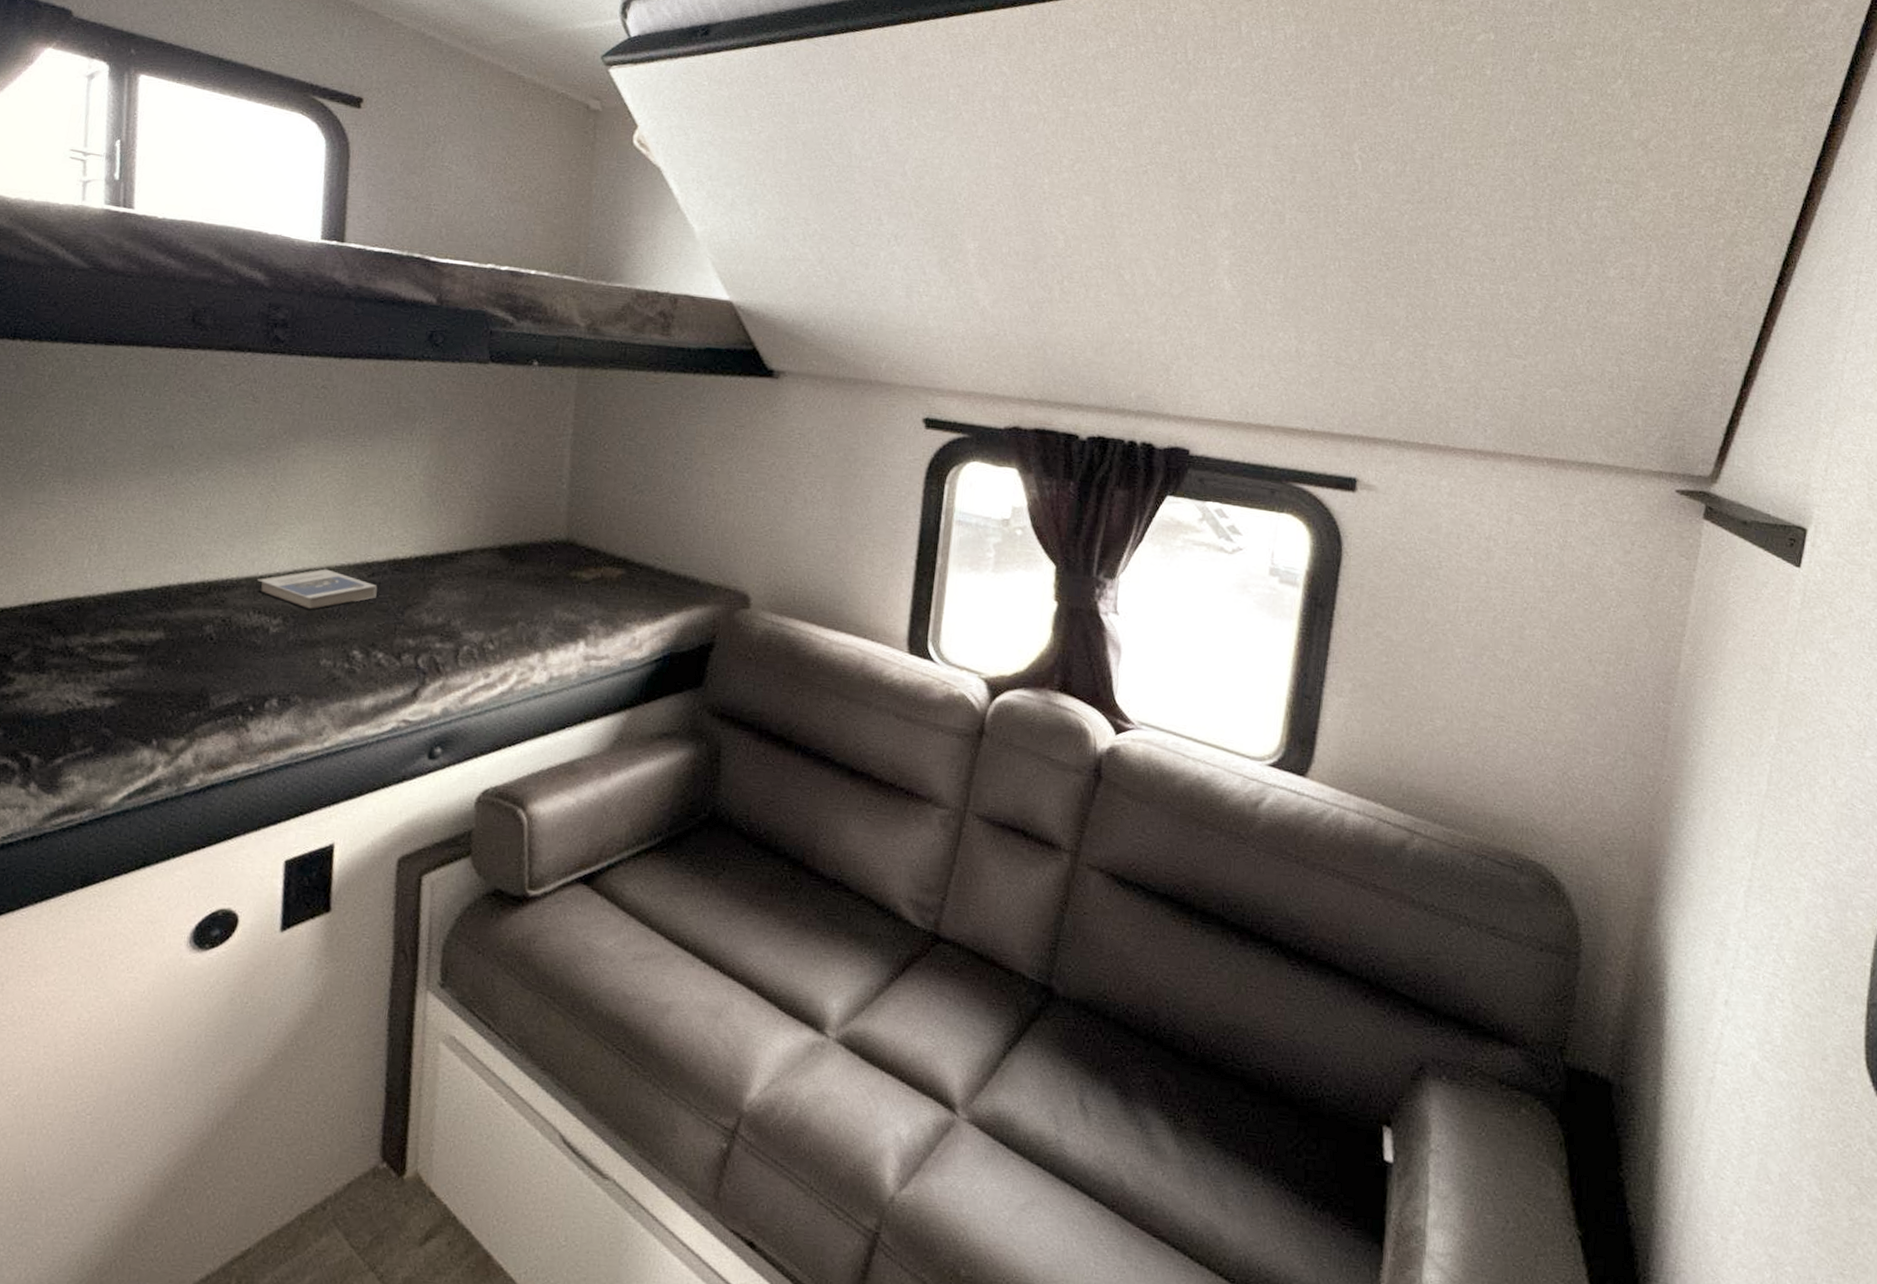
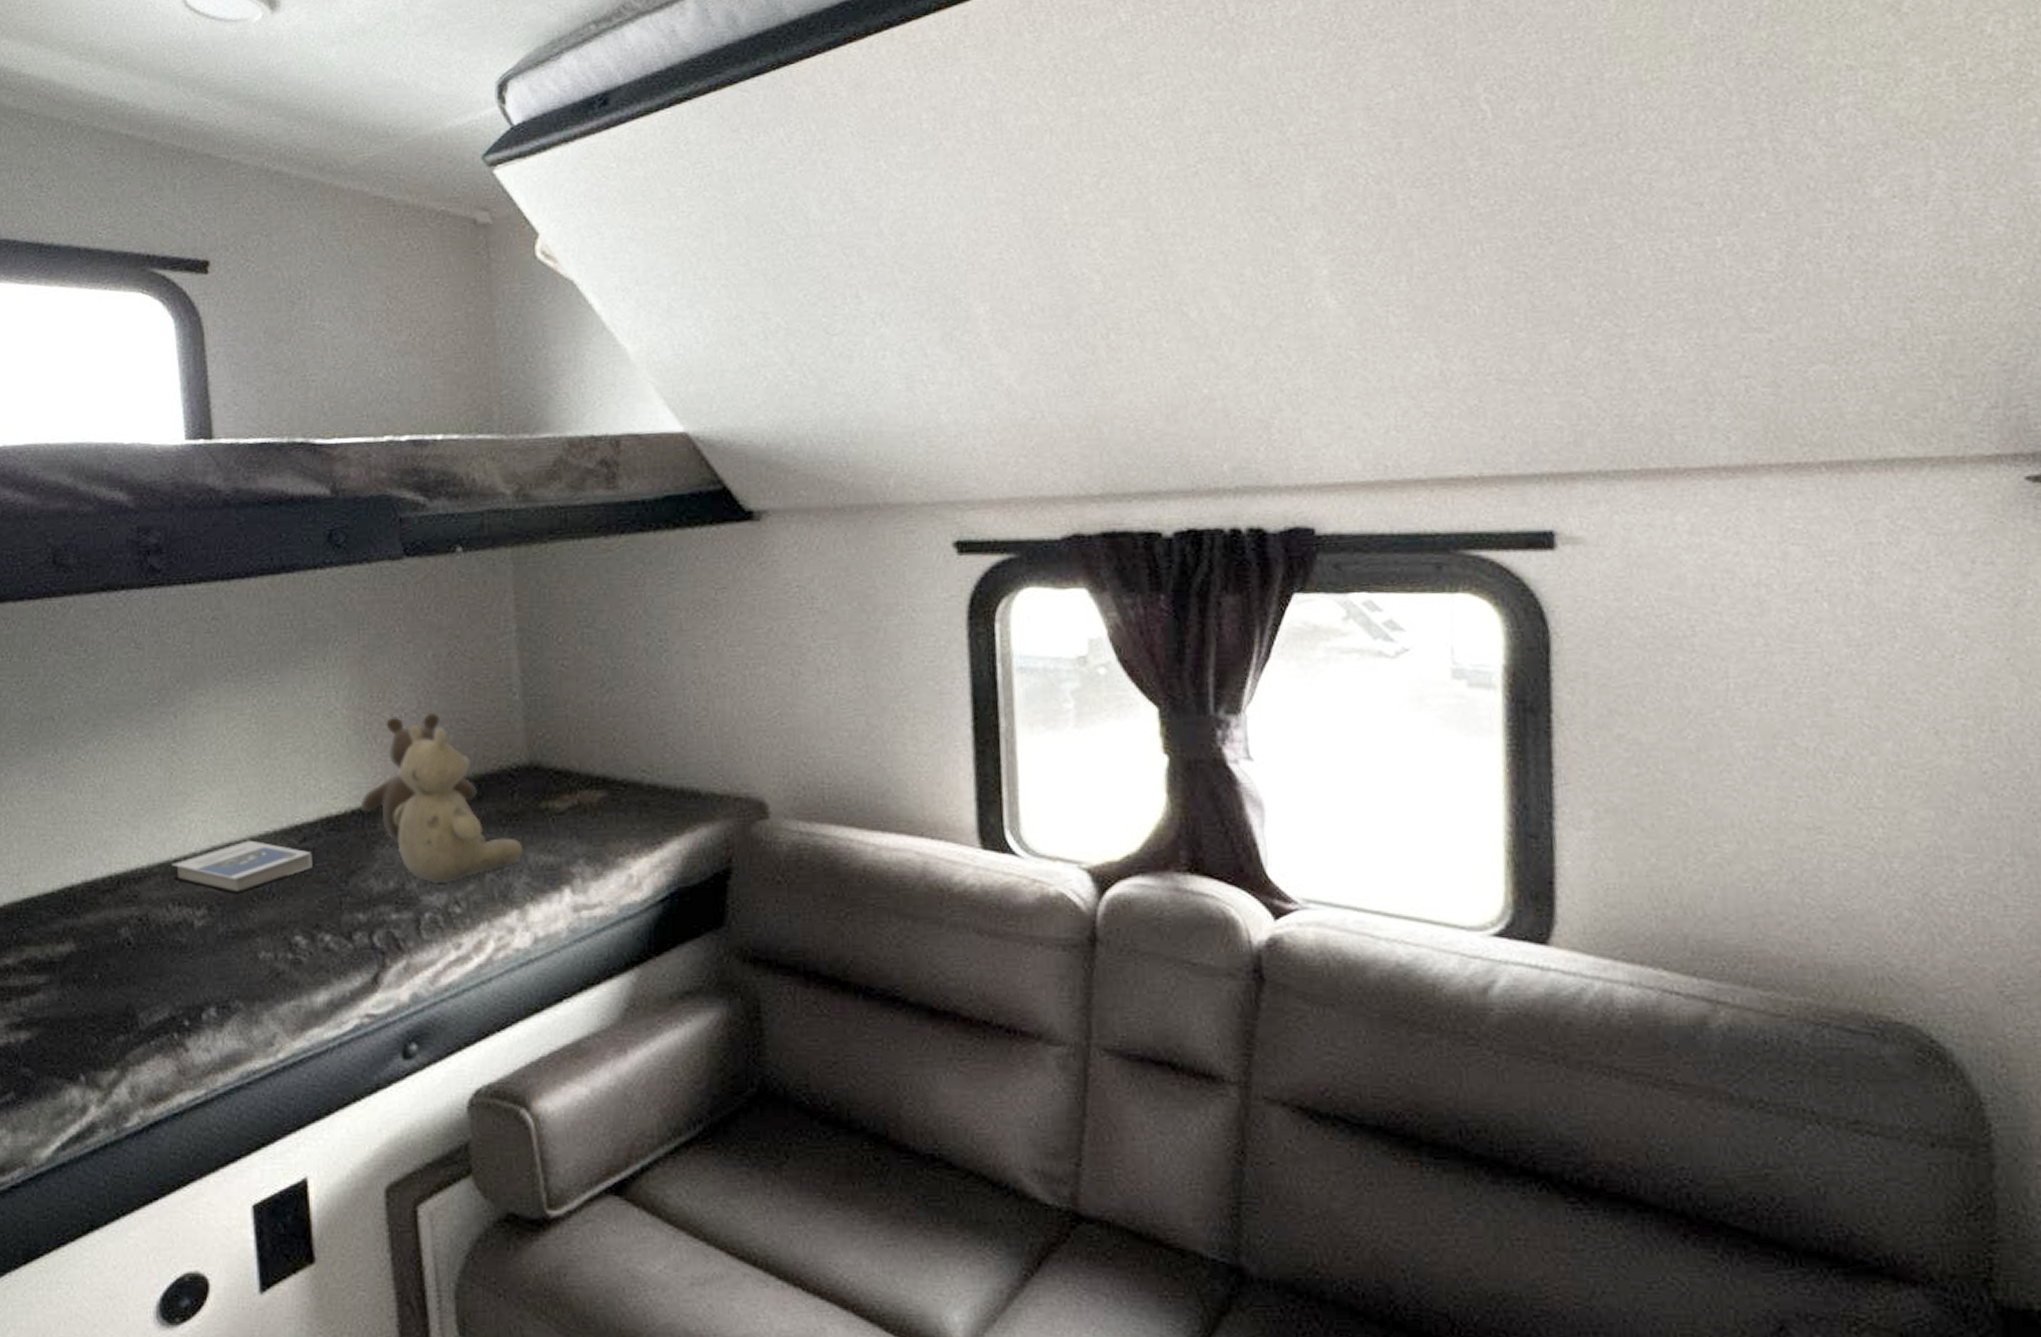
stuffed bear: none [423,487,521,588] -> present [360,713,477,843]
teddy bear: none [449,496,552,625] -> present [393,725,524,884]

